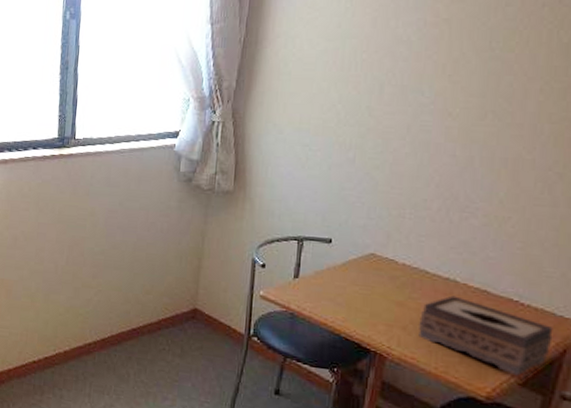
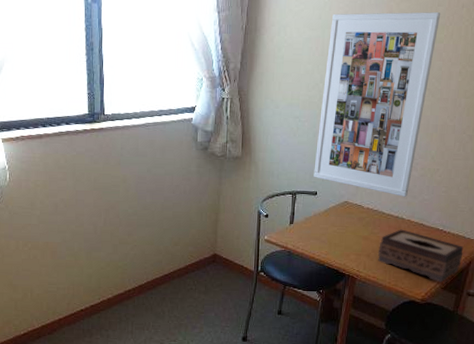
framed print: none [327,14,509,252] -> present [313,12,440,197]

